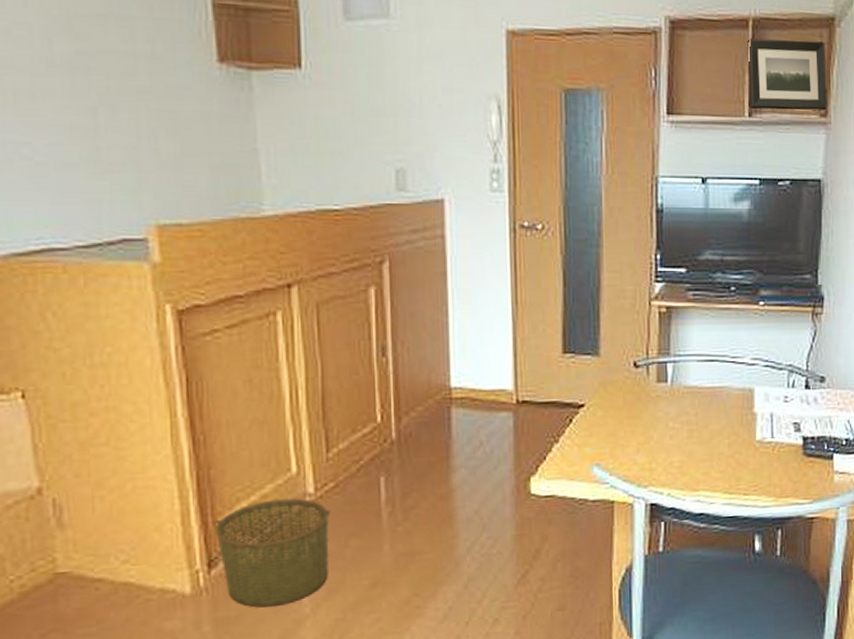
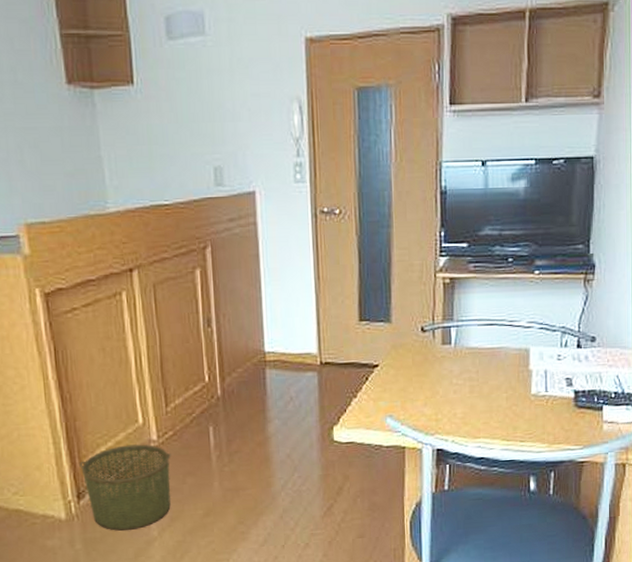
picture frame: present [747,38,827,111] -> none [524,26,601,94]

